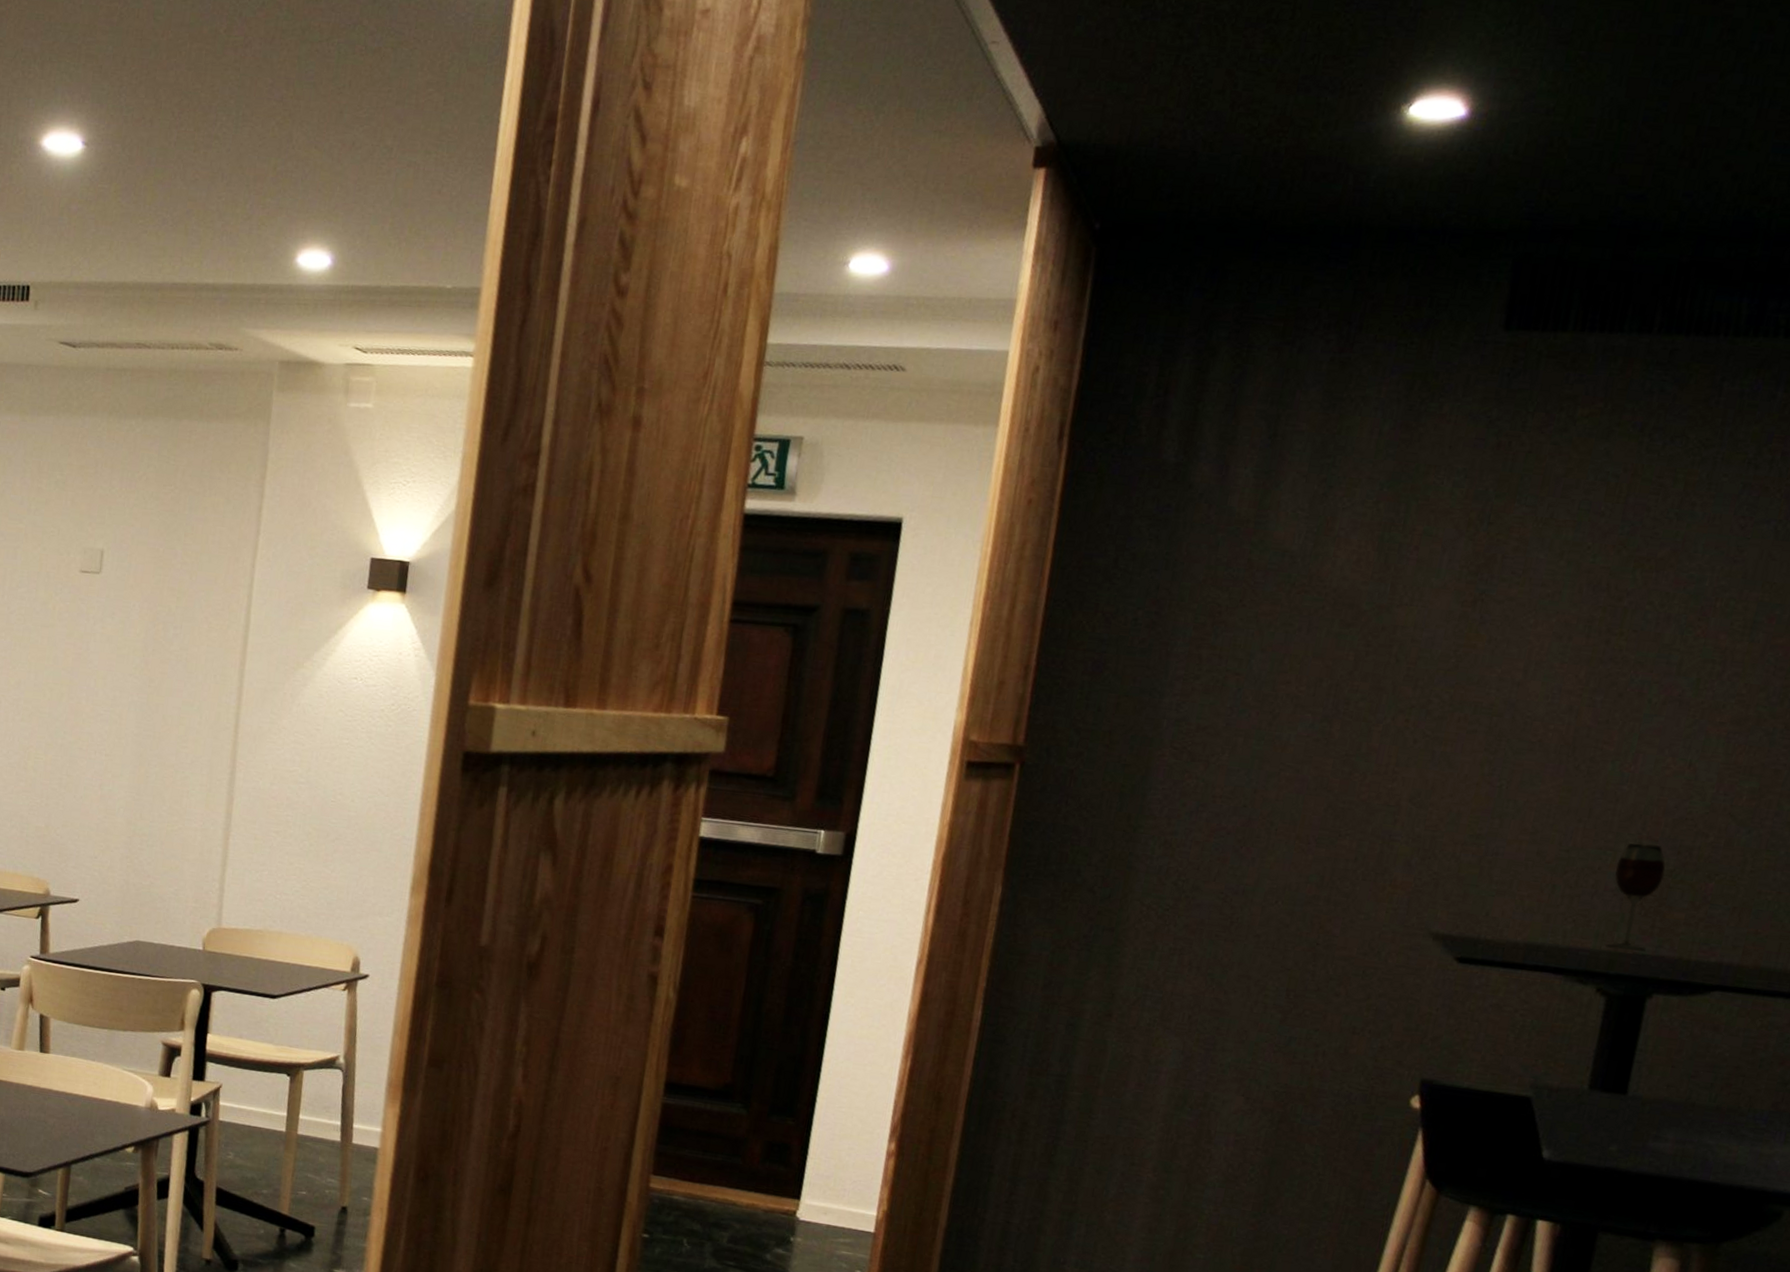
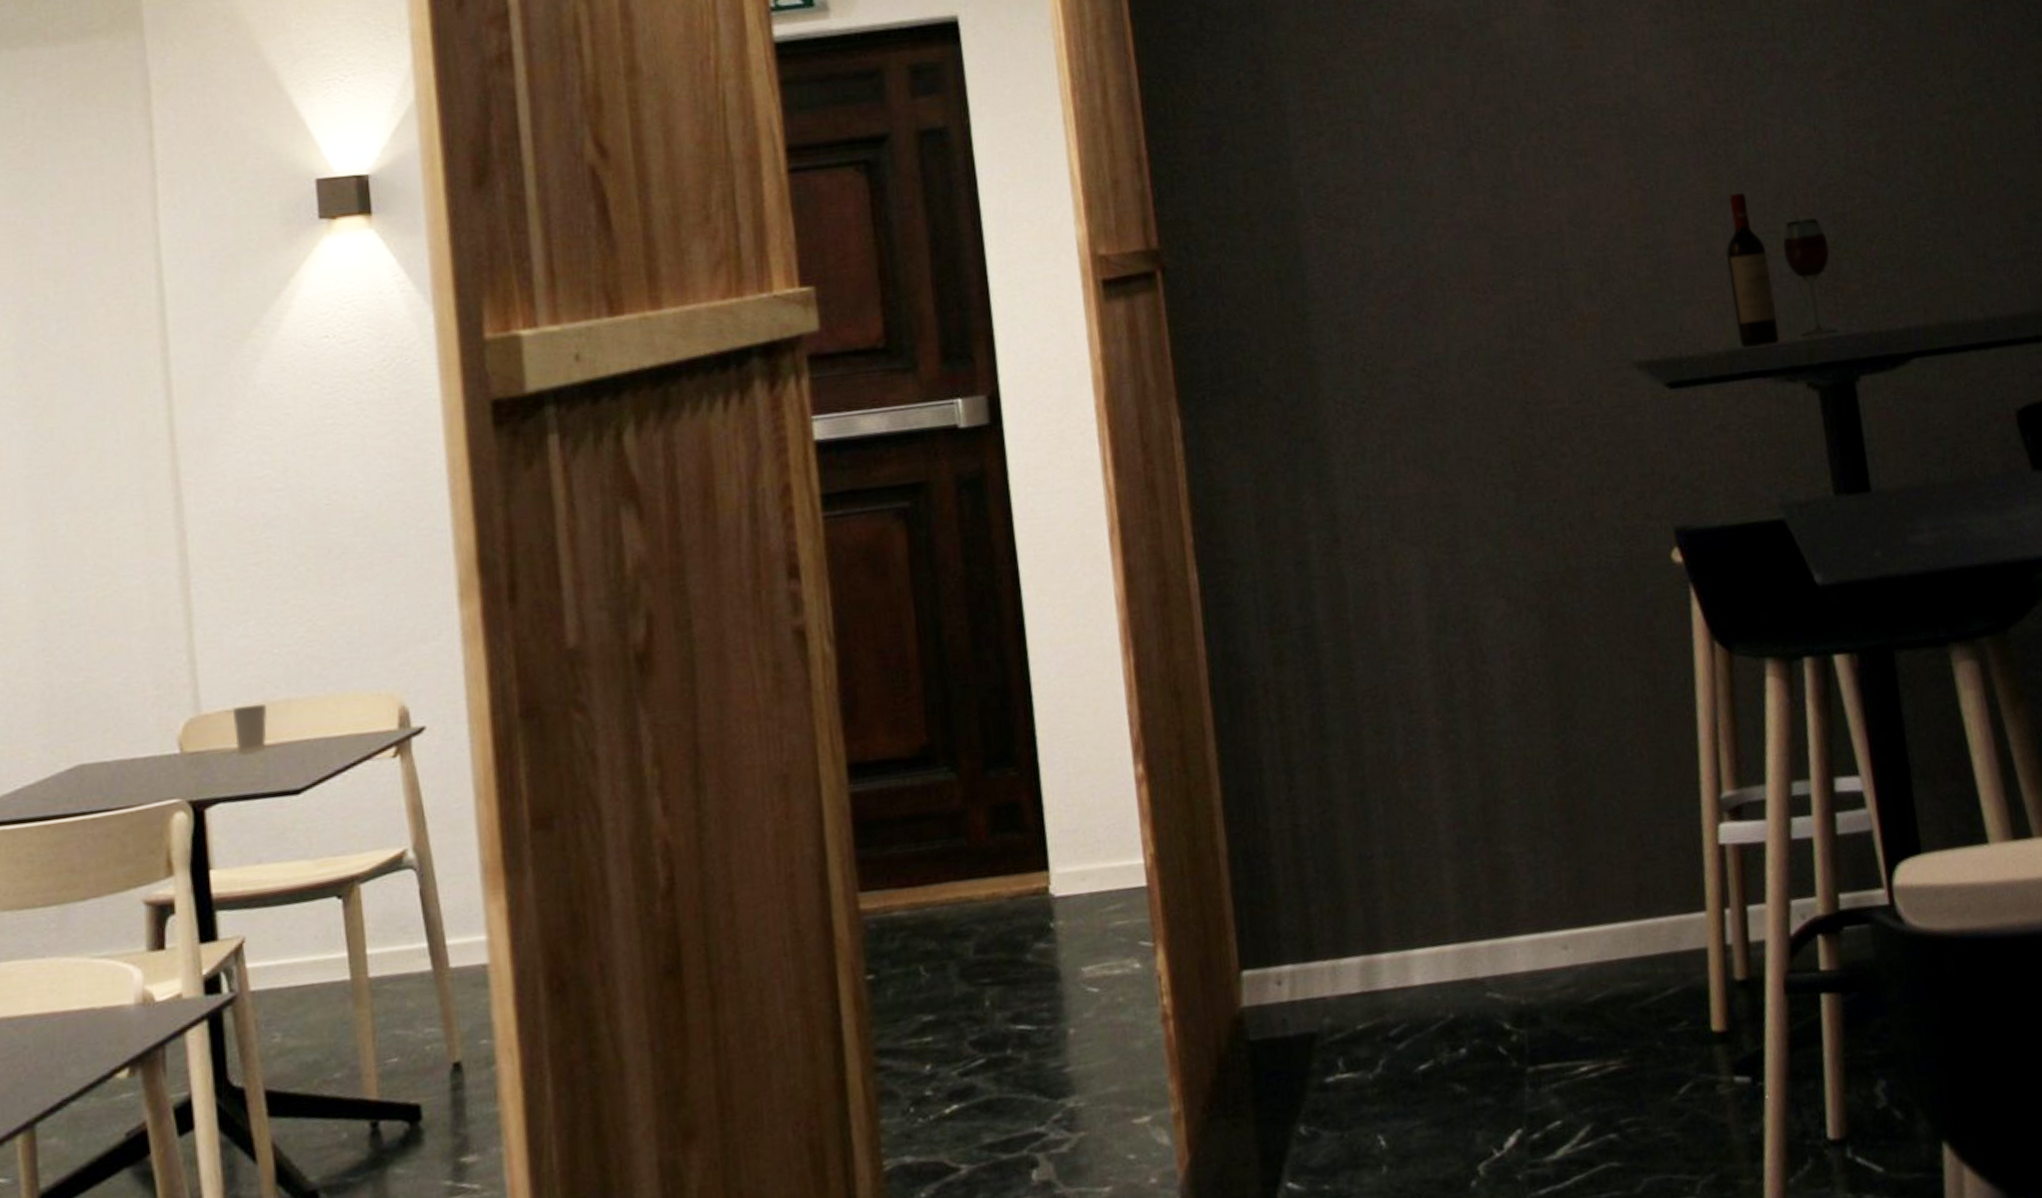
cup: none [239,929,265,964] -> present [232,705,268,757]
wine bottle: none [1541,807,1599,948] -> present [1726,193,1780,348]

